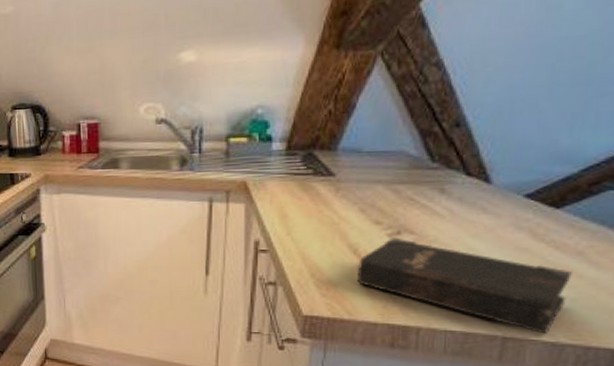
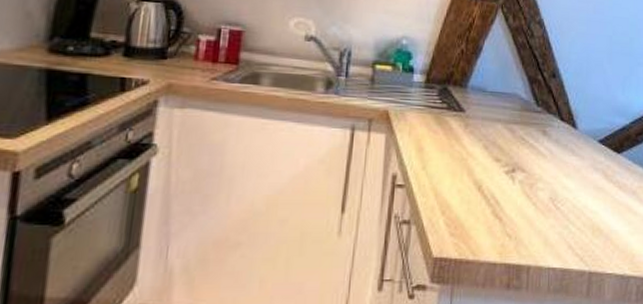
hardback book: present [356,237,572,334] -> none [480,175,630,268]

